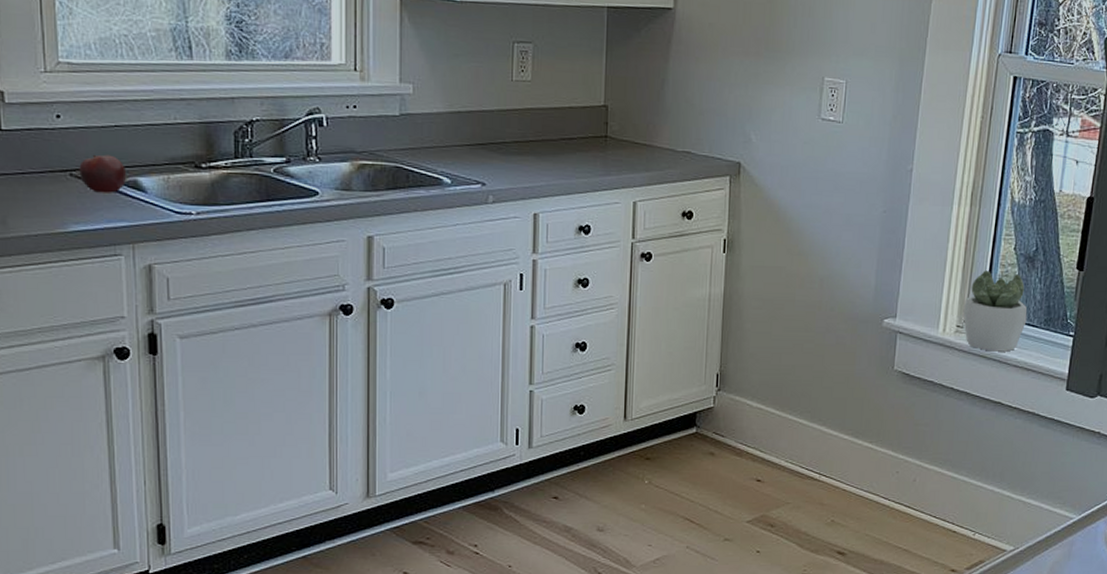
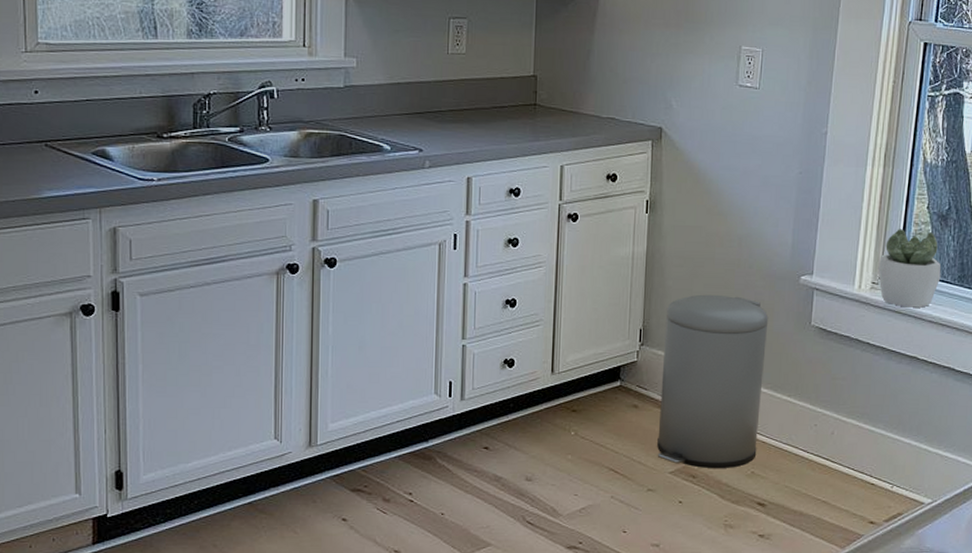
fruit: present [79,154,127,193] -> none [53,126,96,162]
pedal bin: none [734,337,851,517] -> present [657,294,769,468]

